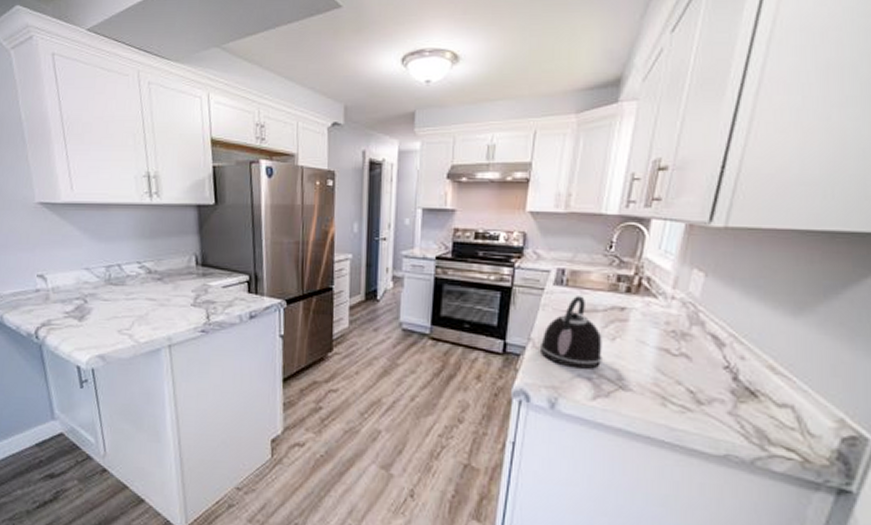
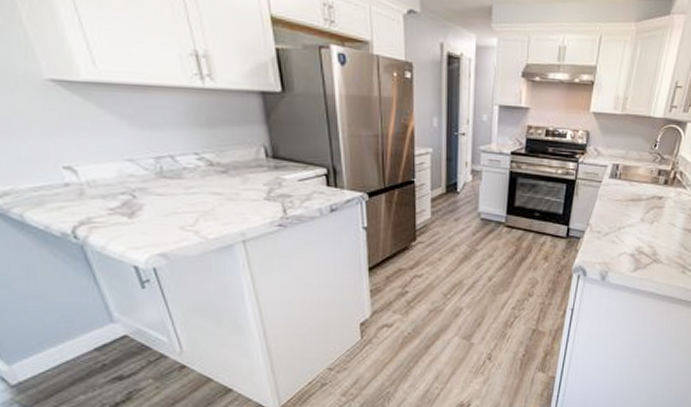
kettle: present [539,296,602,369] -> none [595,187,644,247]

